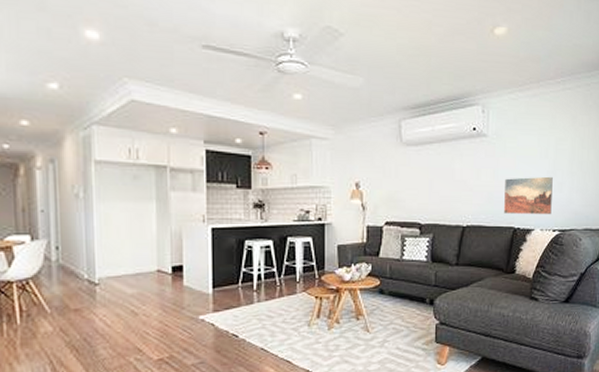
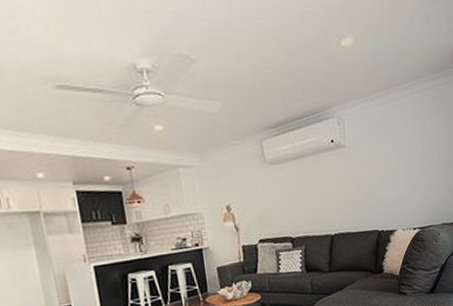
wall art: present [504,176,553,214] -> none [366,178,411,219]

